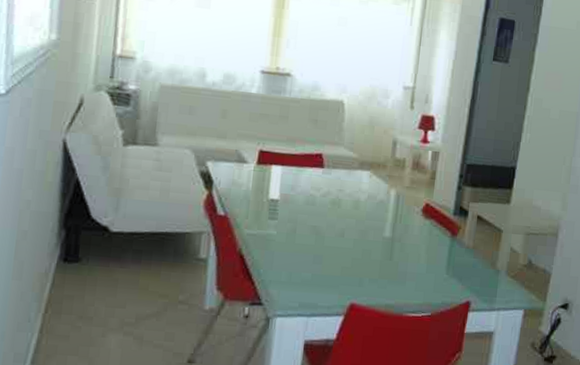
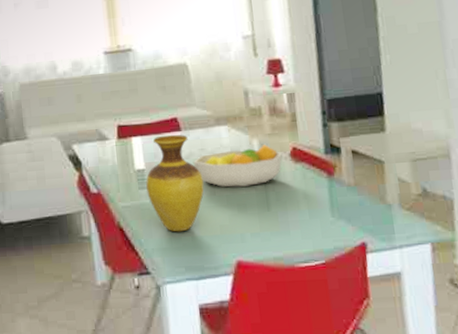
vase: none [276,169,336,268] -> present [146,134,205,232]
fruit bowl: none [328,195,415,234] -> present [193,145,282,187]

